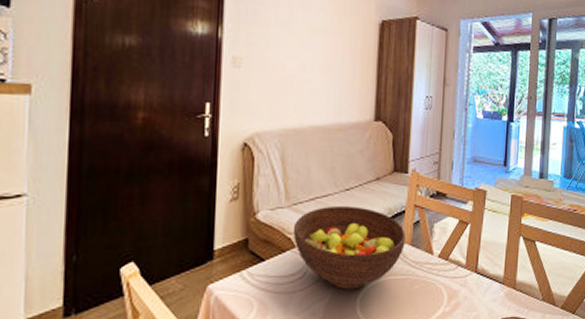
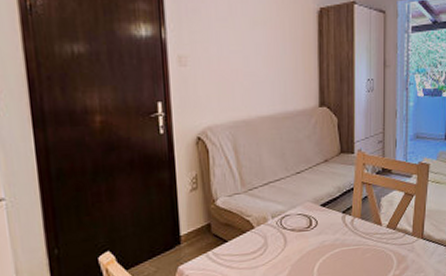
fruit bowl: present [293,206,406,290] -> none [250,187,355,262]

